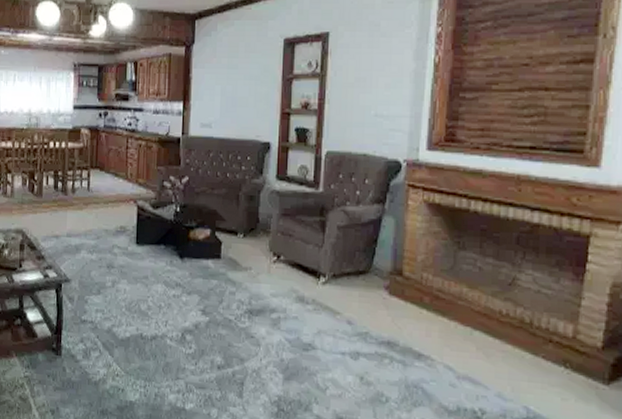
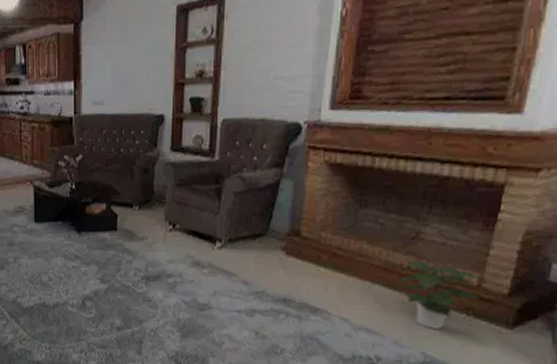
potted plant: none [500,308,580,382] -> present [401,261,485,329]

